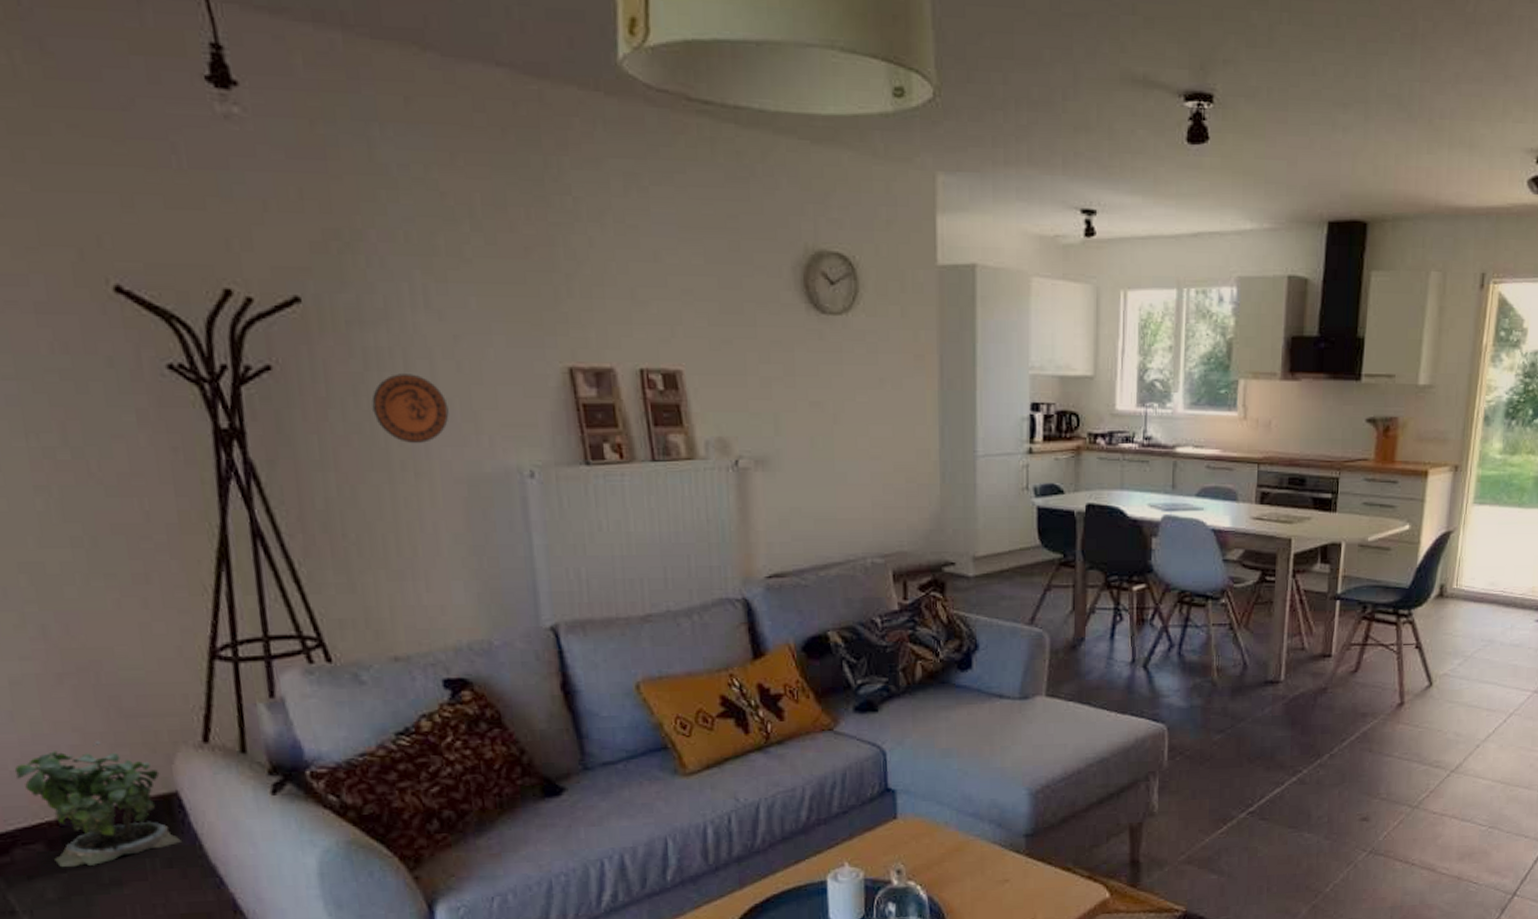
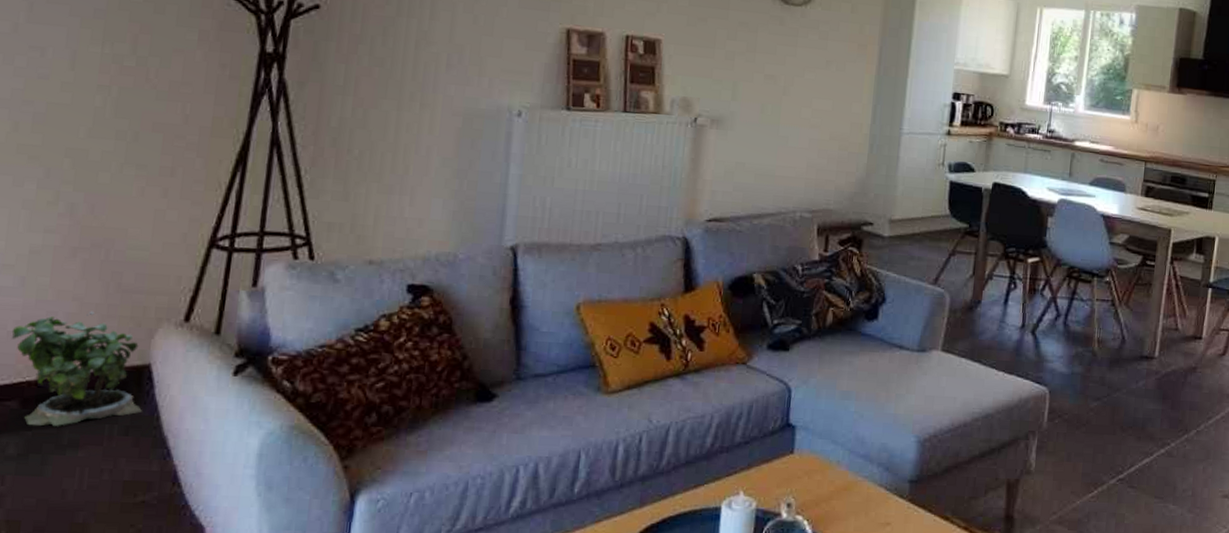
decorative plate: present [371,374,449,443] -> none [396,21,460,79]

